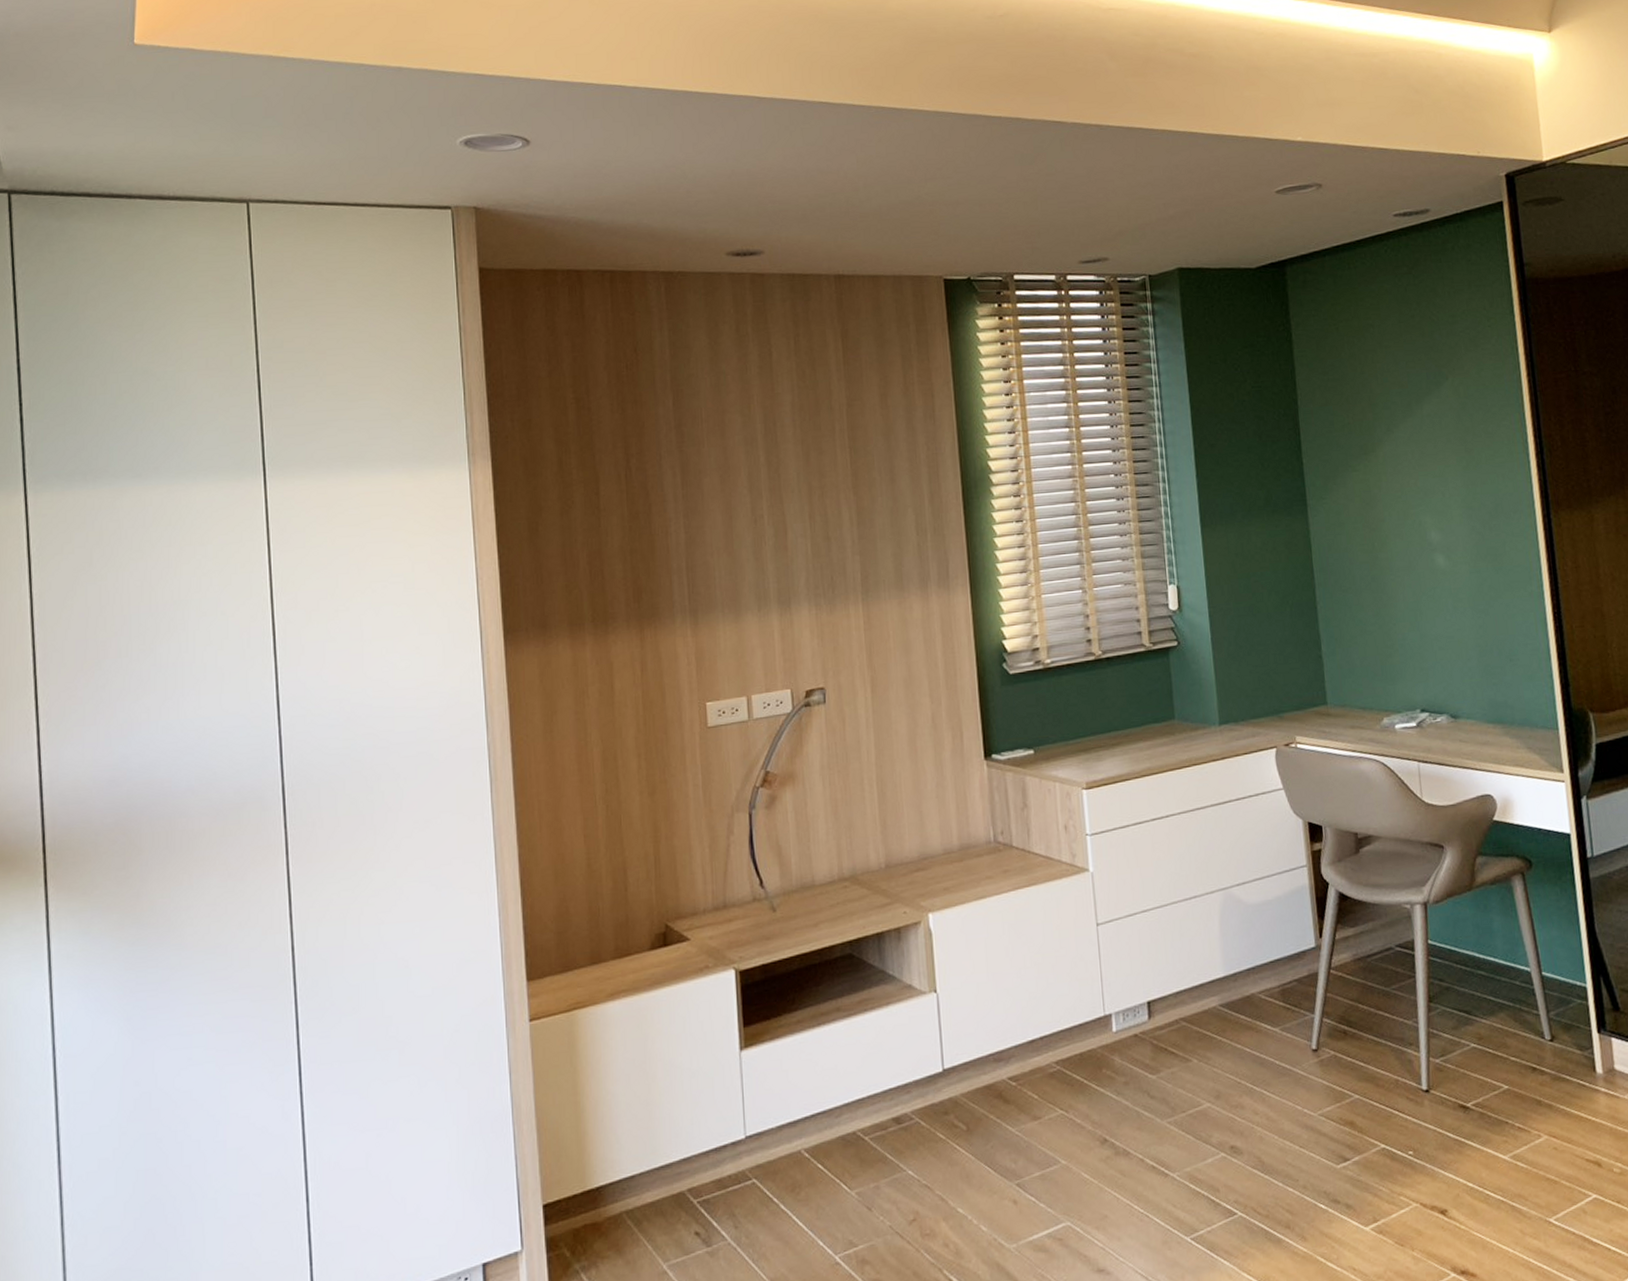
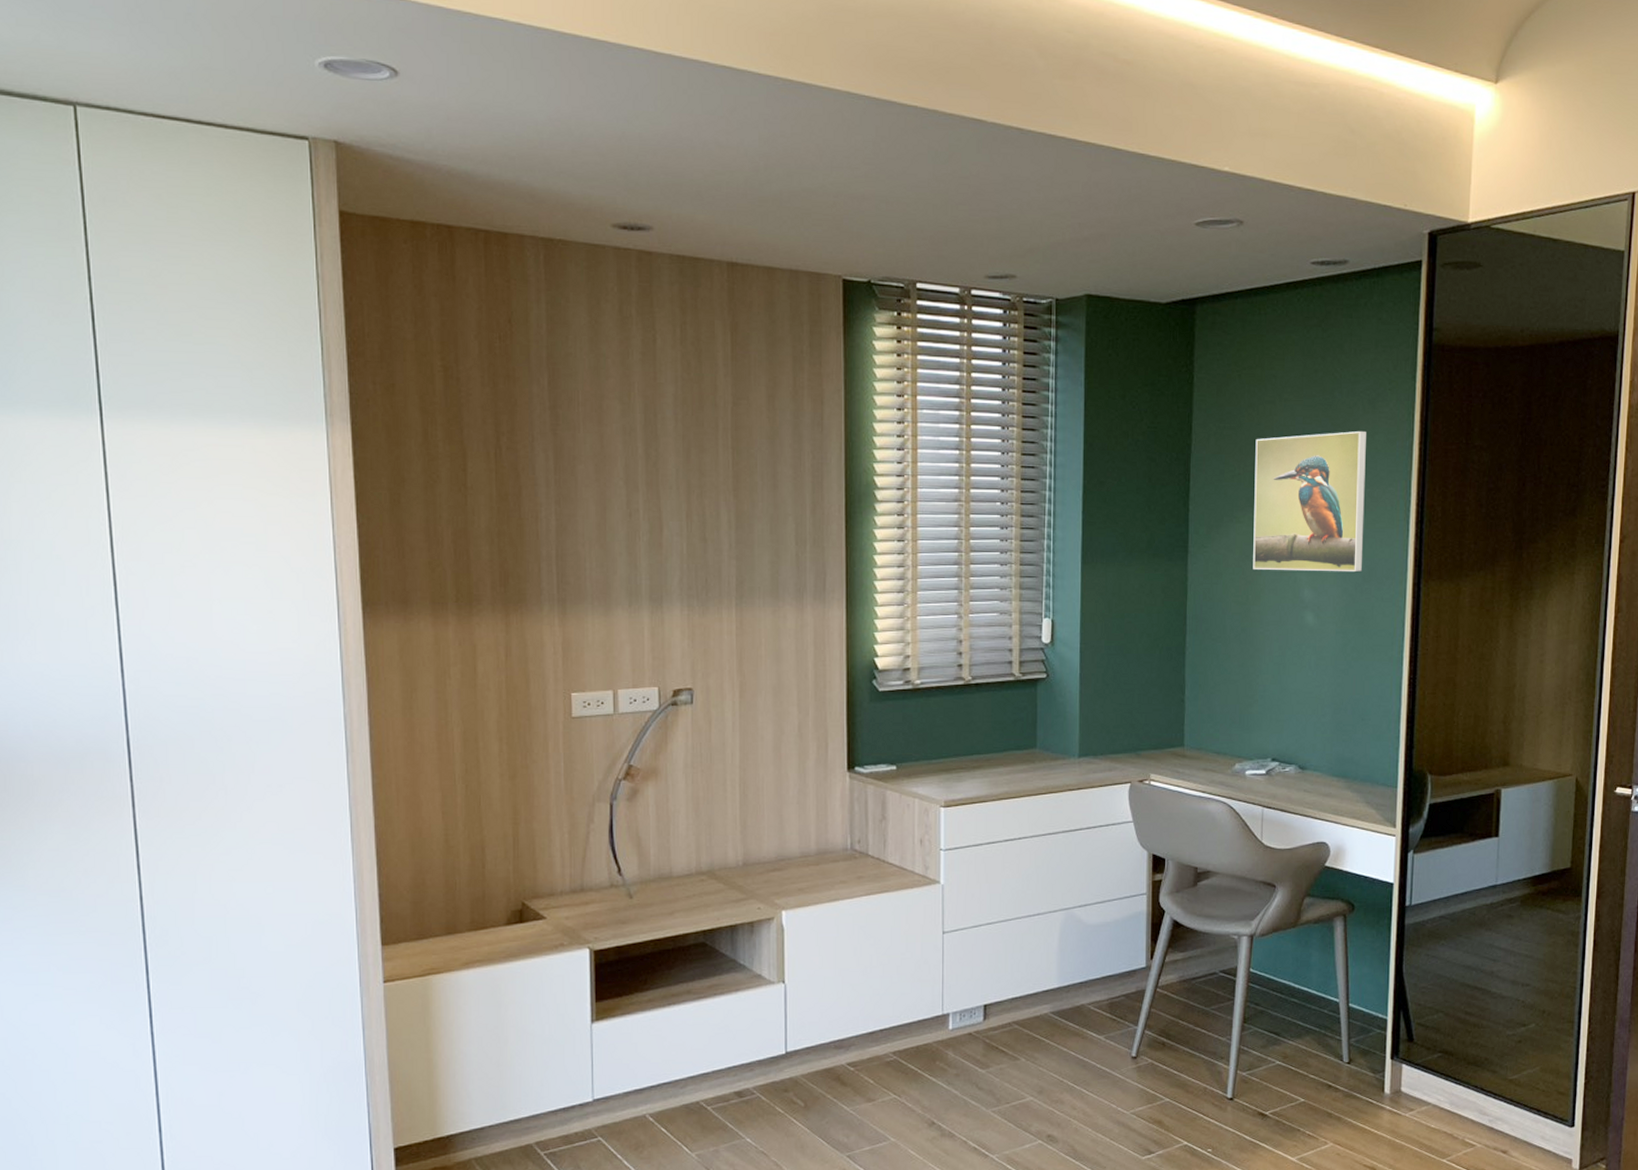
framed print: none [1361,369,1487,516] -> present [1253,430,1366,572]

